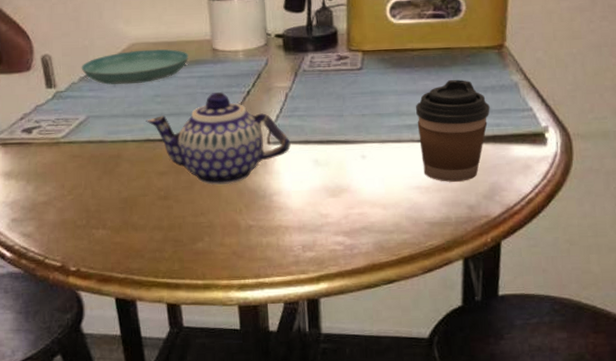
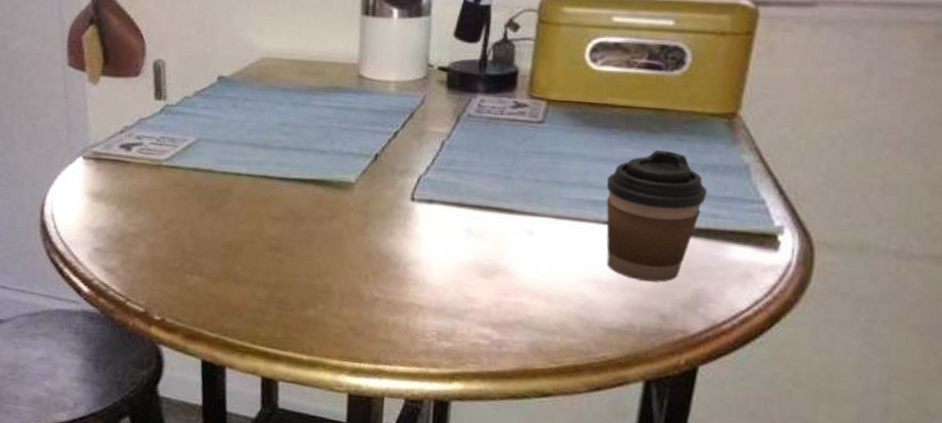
saucer: present [81,49,188,85] -> none [198,66,328,107]
teapot: present [146,92,291,186] -> none [266,129,440,245]

